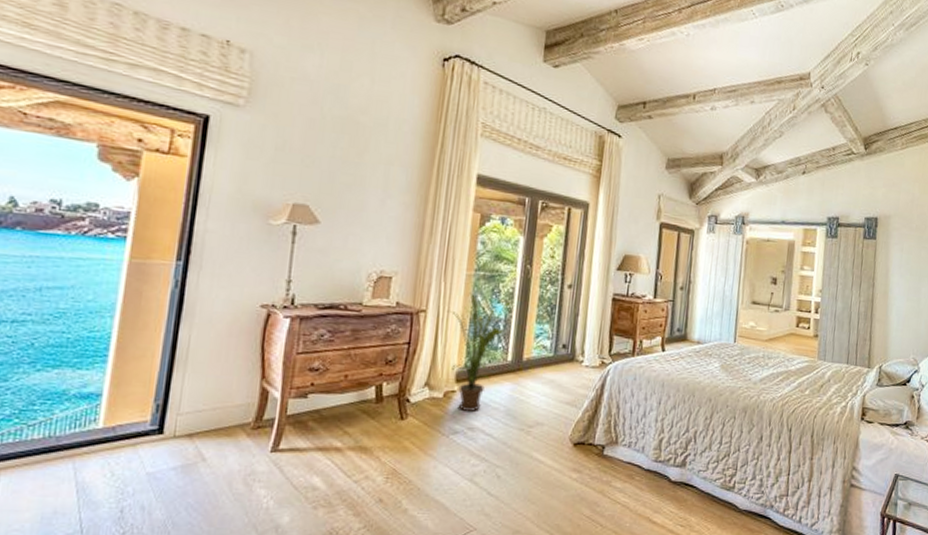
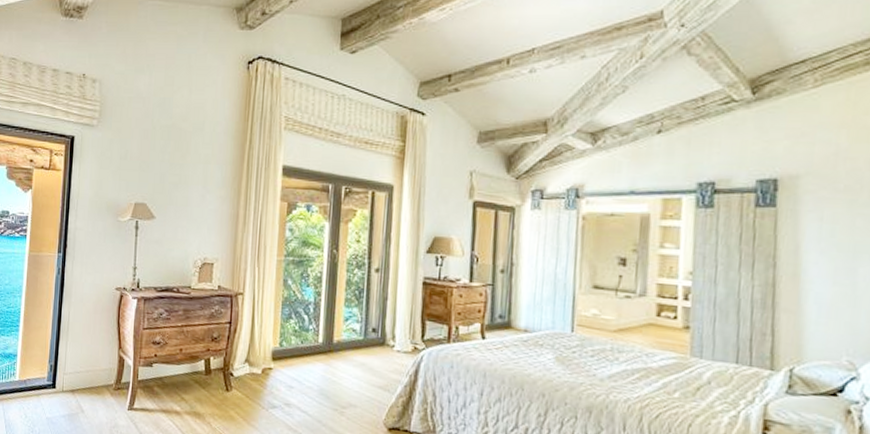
house plant: present [447,292,511,413] -> none [262,276,320,390]

